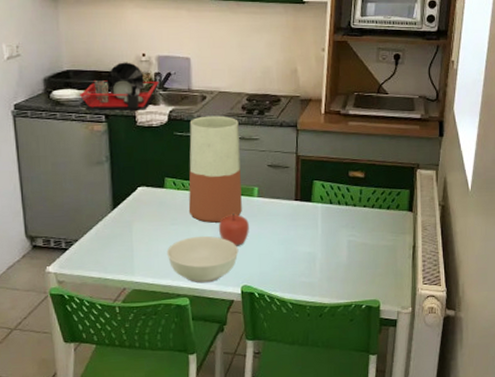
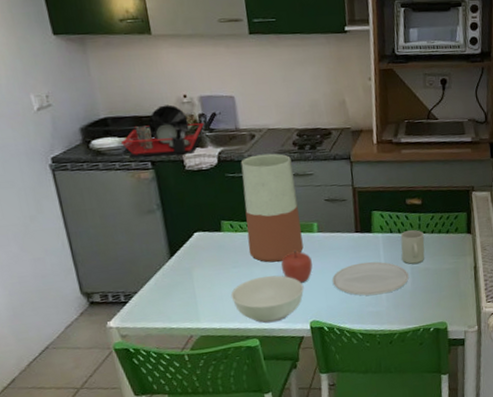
plate: none [267,231,345,266] -> present [332,261,409,296]
cup: none [339,202,364,237] -> present [400,230,425,264]

